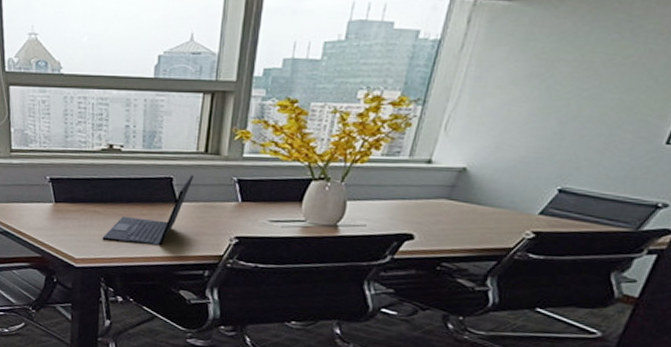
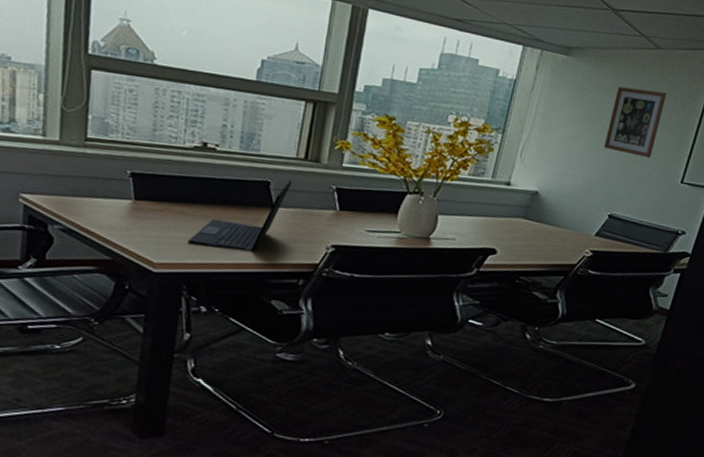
wall art: none [556,30,653,117] -> present [604,86,667,159]

